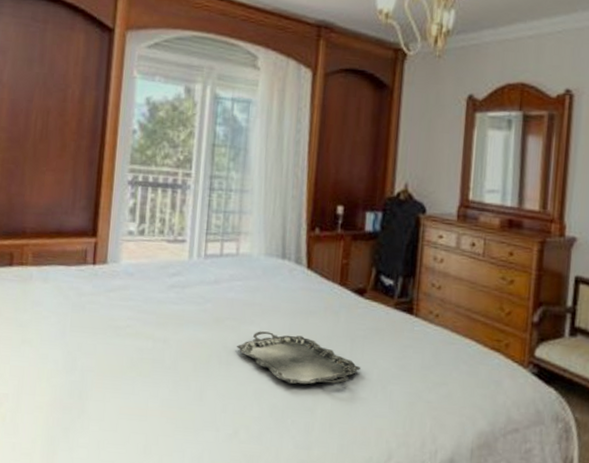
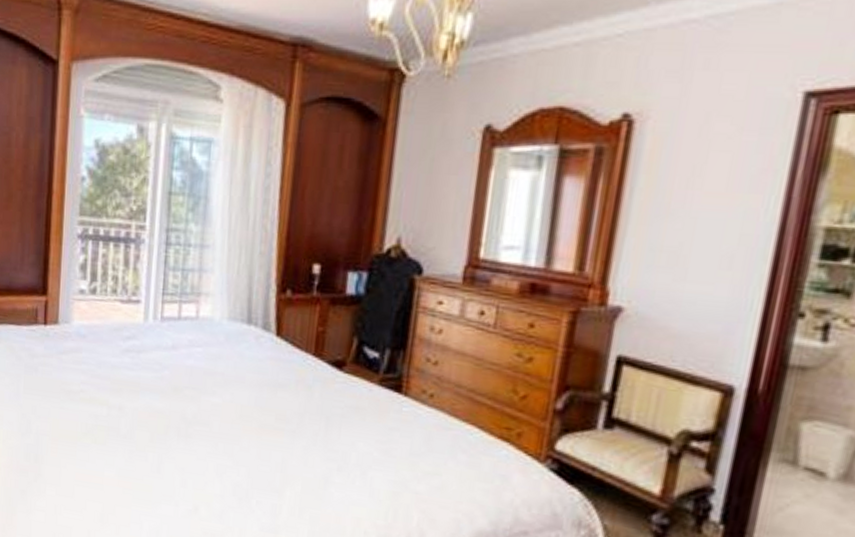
serving tray: present [237,331,360,385] -> none [197,403,336,466]

